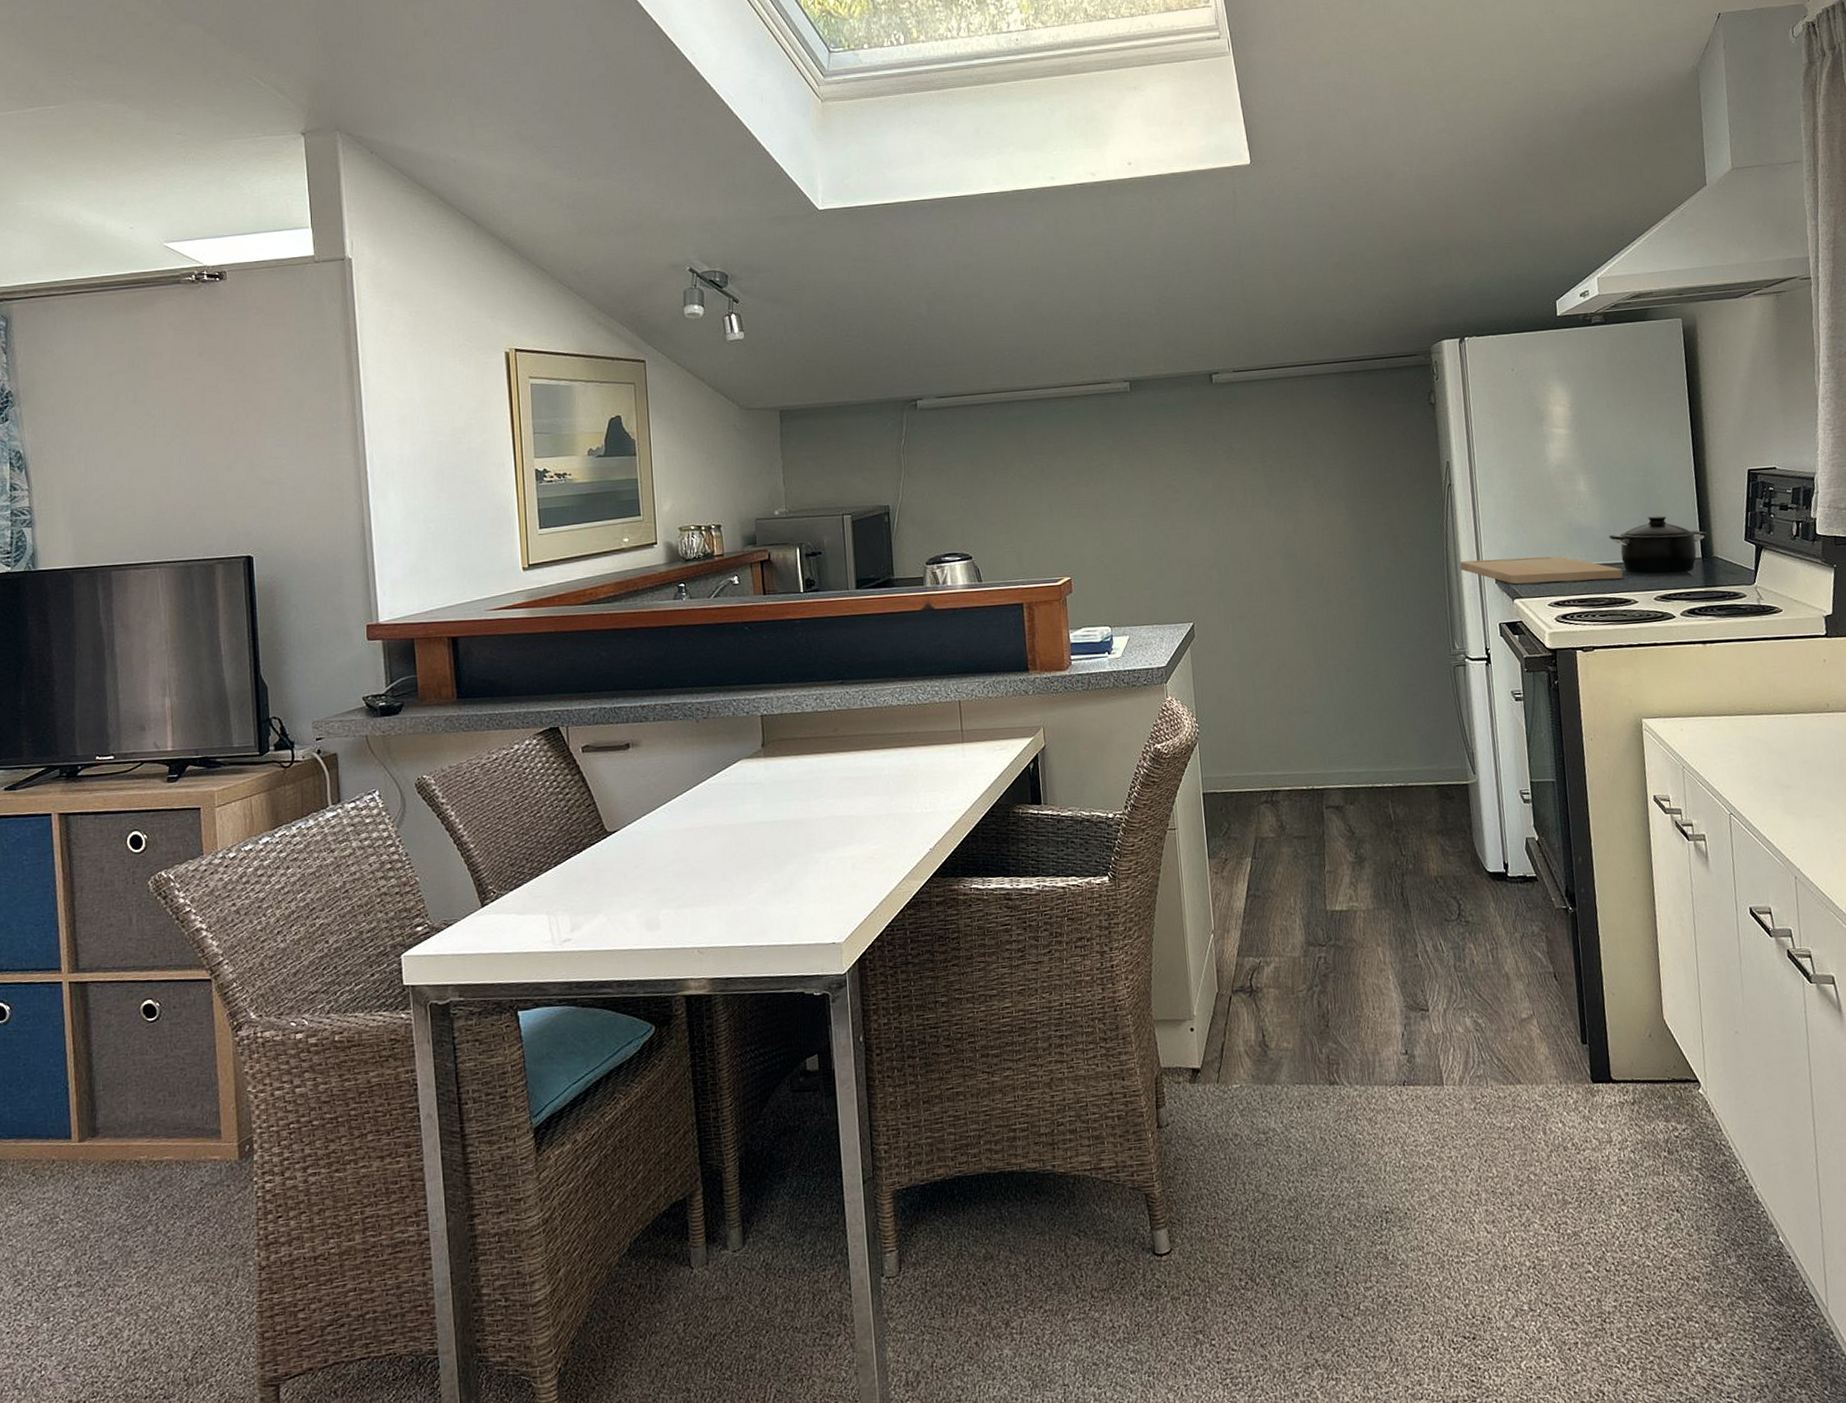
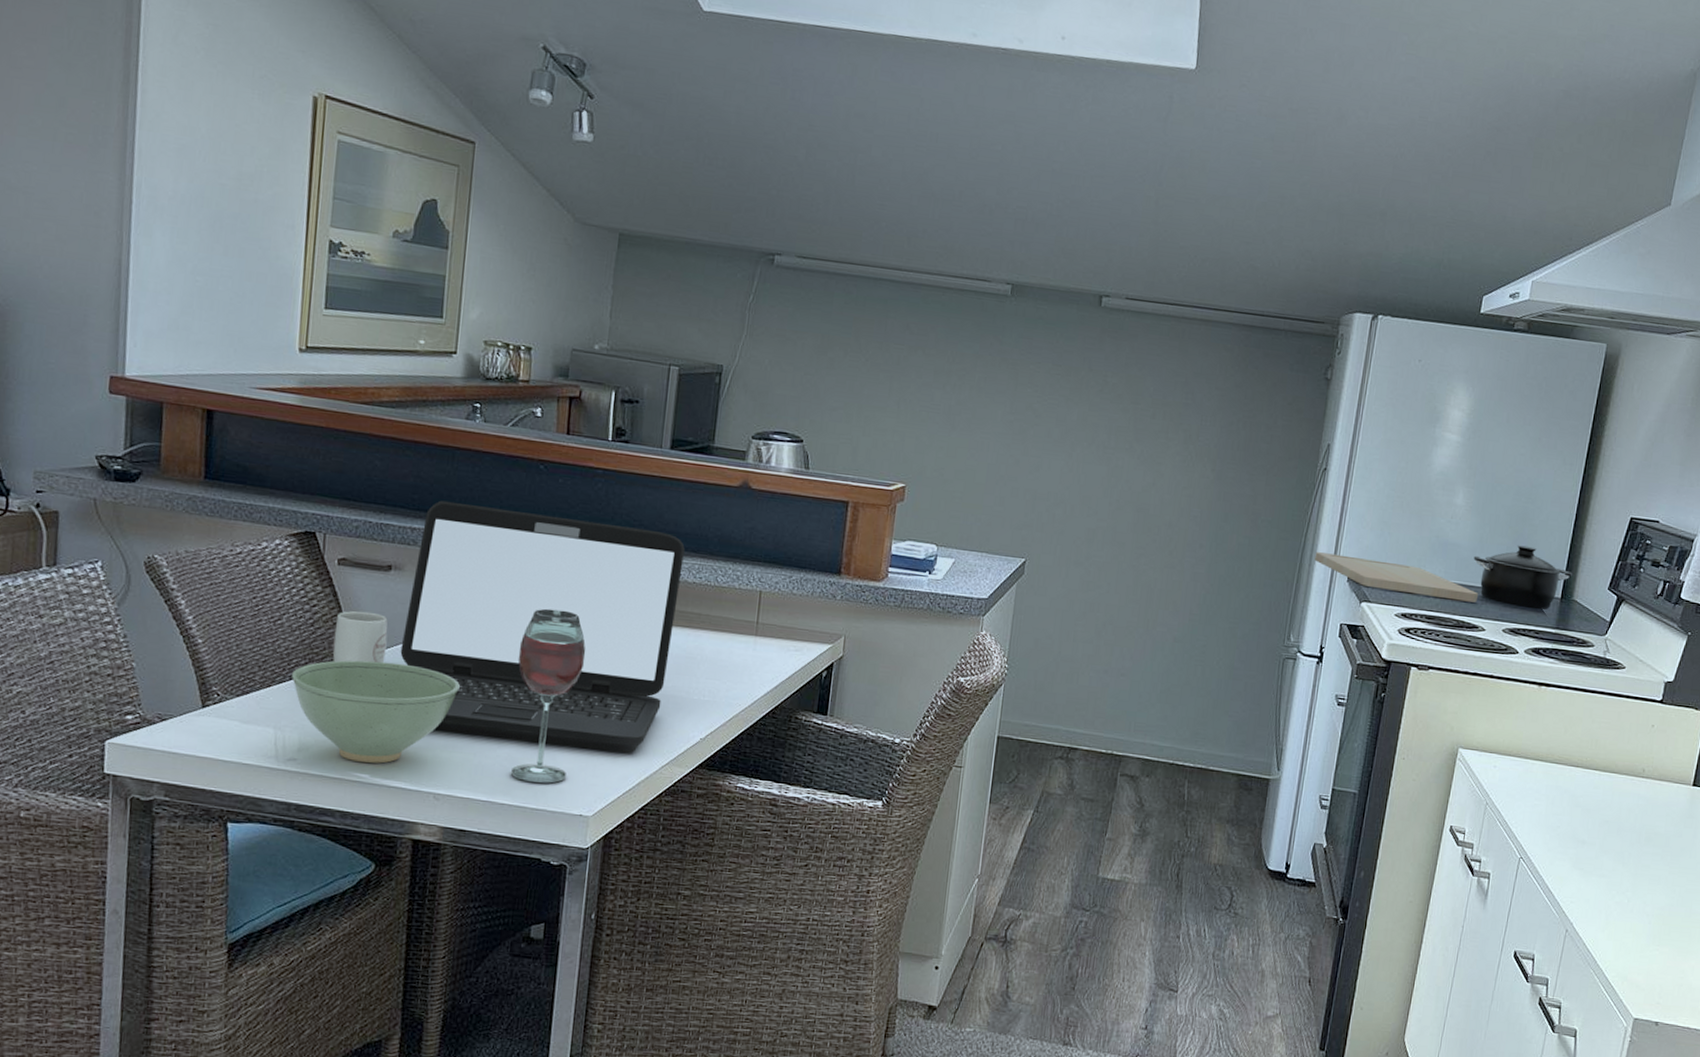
bowl: none [556,831,706,931] -> present [292,660,460,764]
mug: none [587,789,636,842] -> present [332,611,388,663]
laptop: none [648,665,889,888] -> present [400,500,685,753]
wineglass: none [752,753,814,920] -> present [511,608,587,783]

